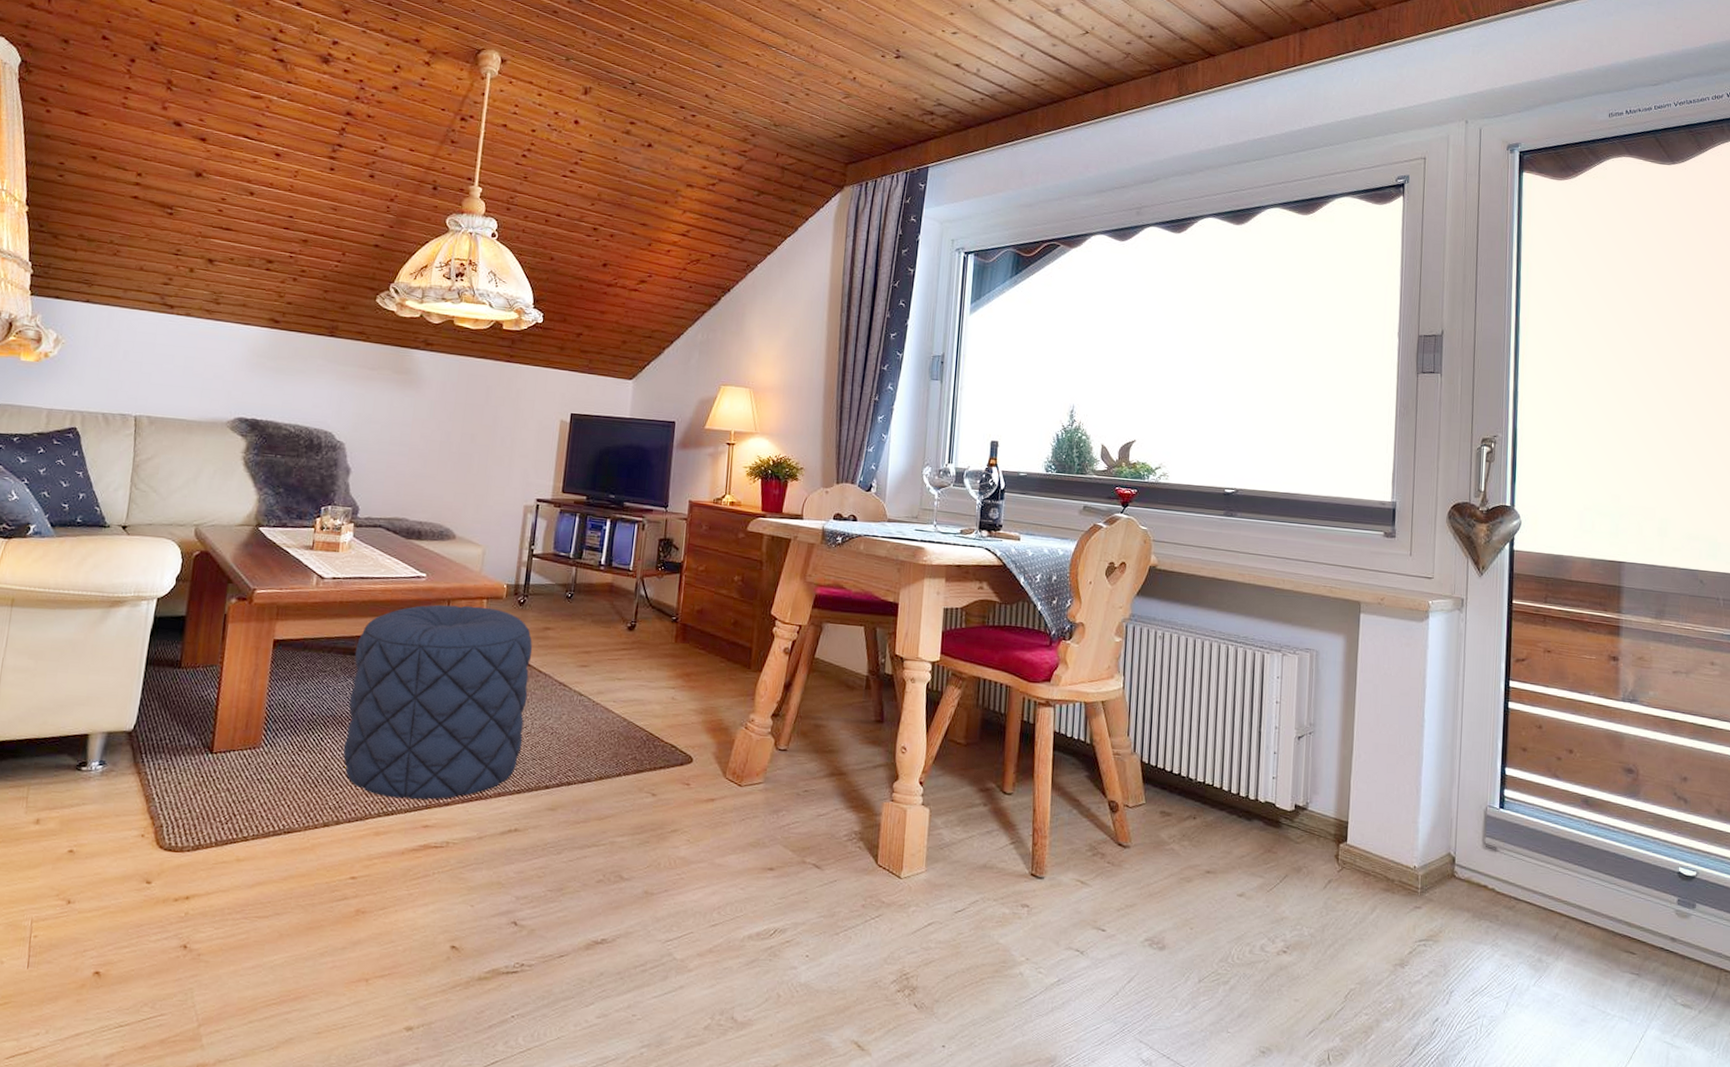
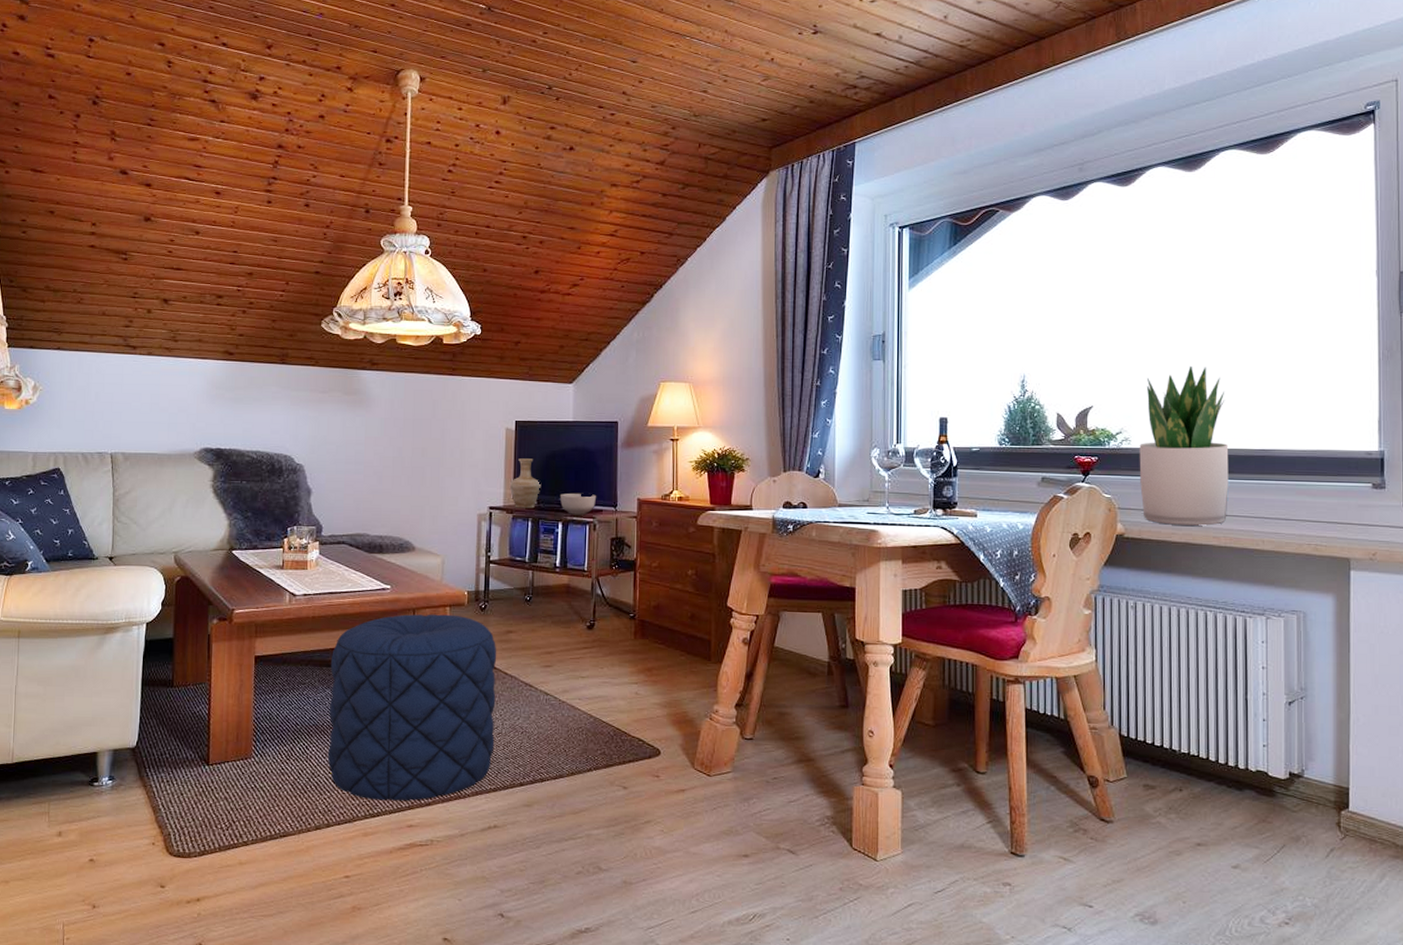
vase: none [559,451,593,504] -> present [509,458,542,508]
bowl: none [610,490,648,514] -> present [559,492,597,516]
planter: none [1174,408,1258,563] -> present [1139,365,1229,526]

